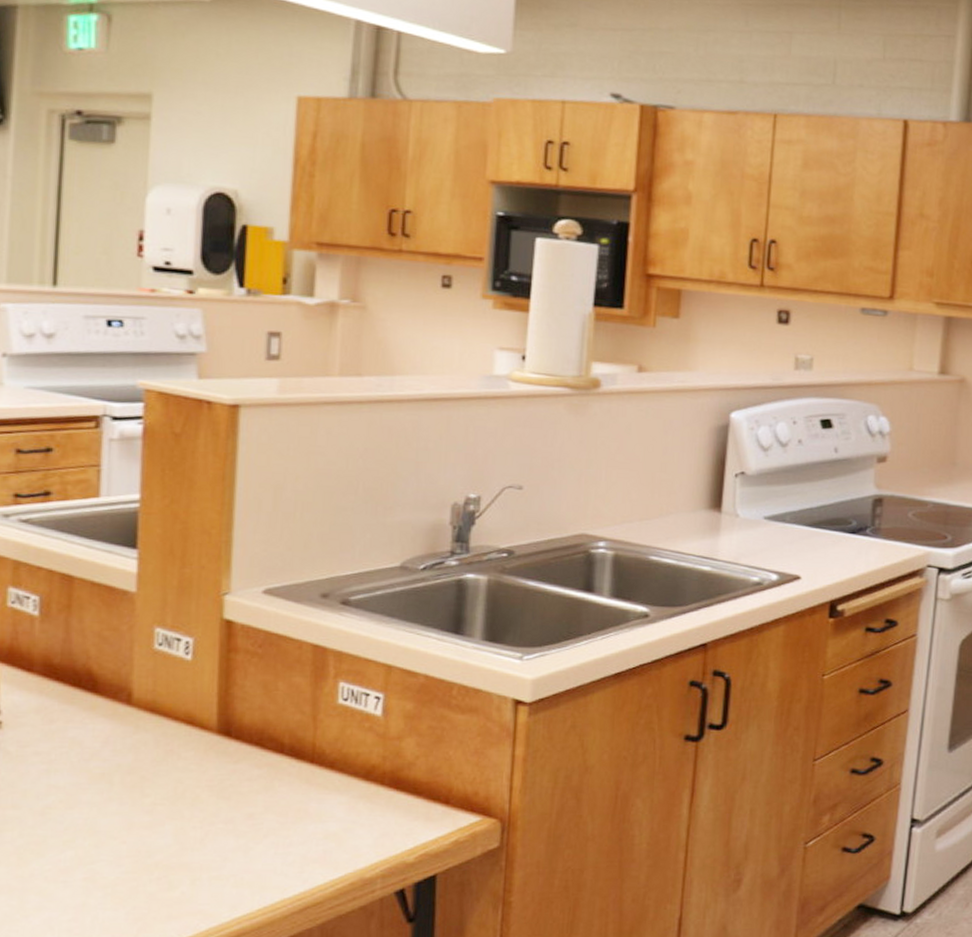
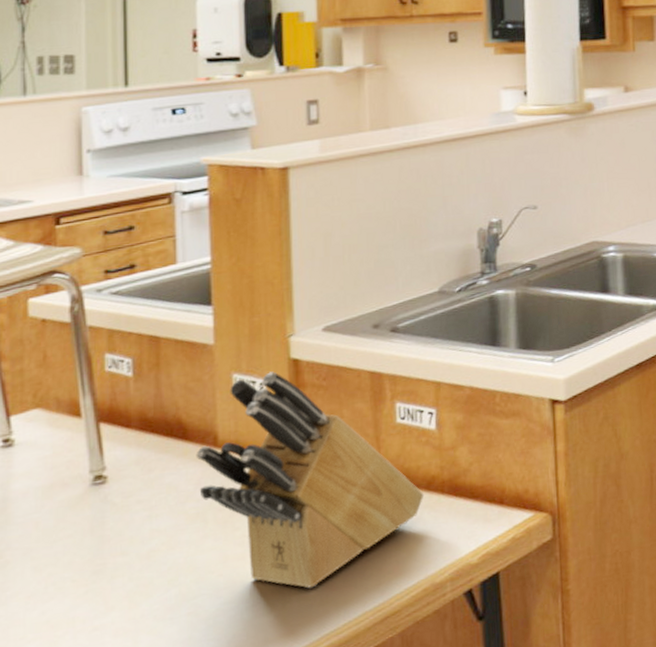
knife block: none [105,631,362,868] -> present [196,371,424,589]

